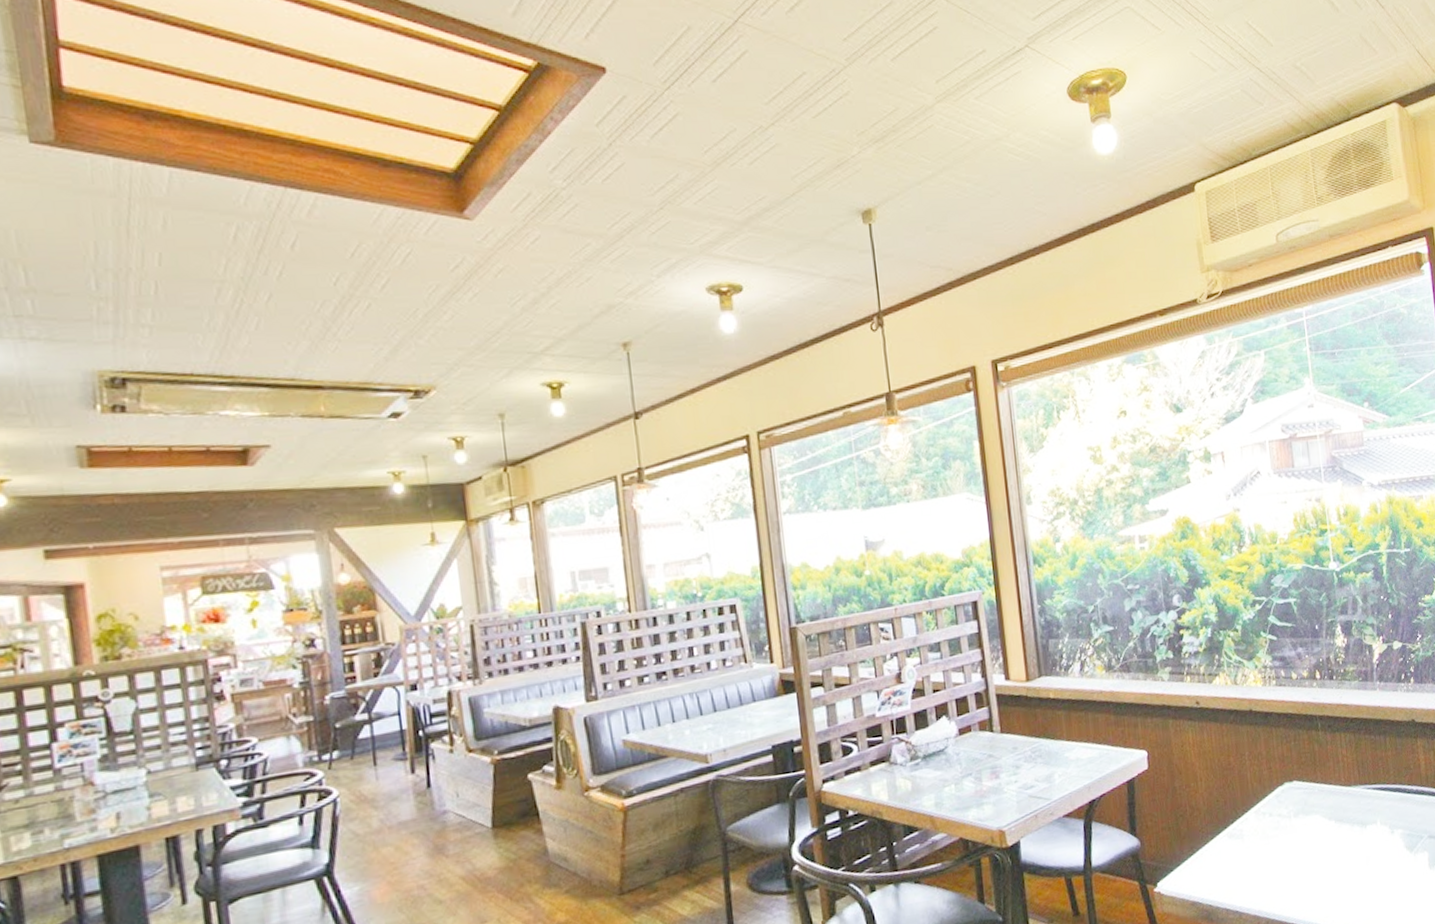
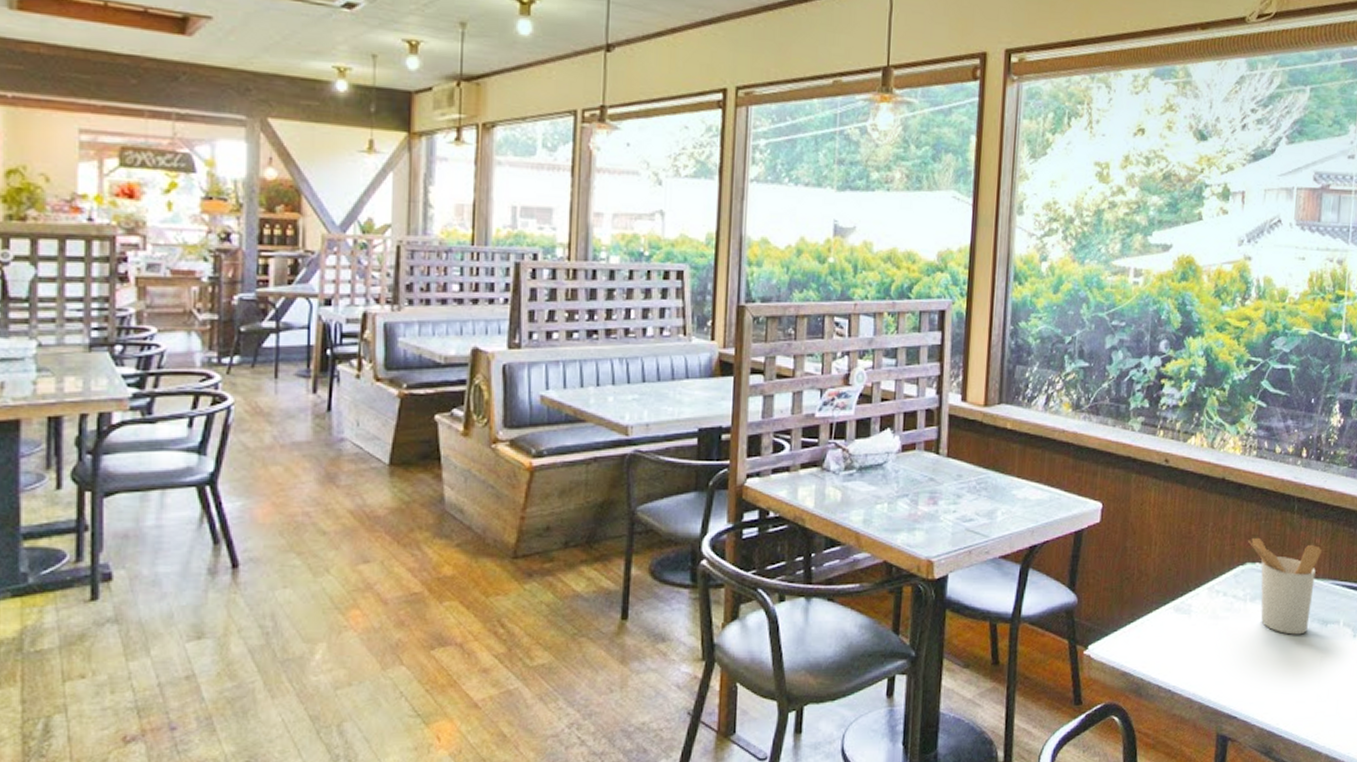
utensil holder: none [1283,755,1350,842] -> present [1248,537,1322,635]

